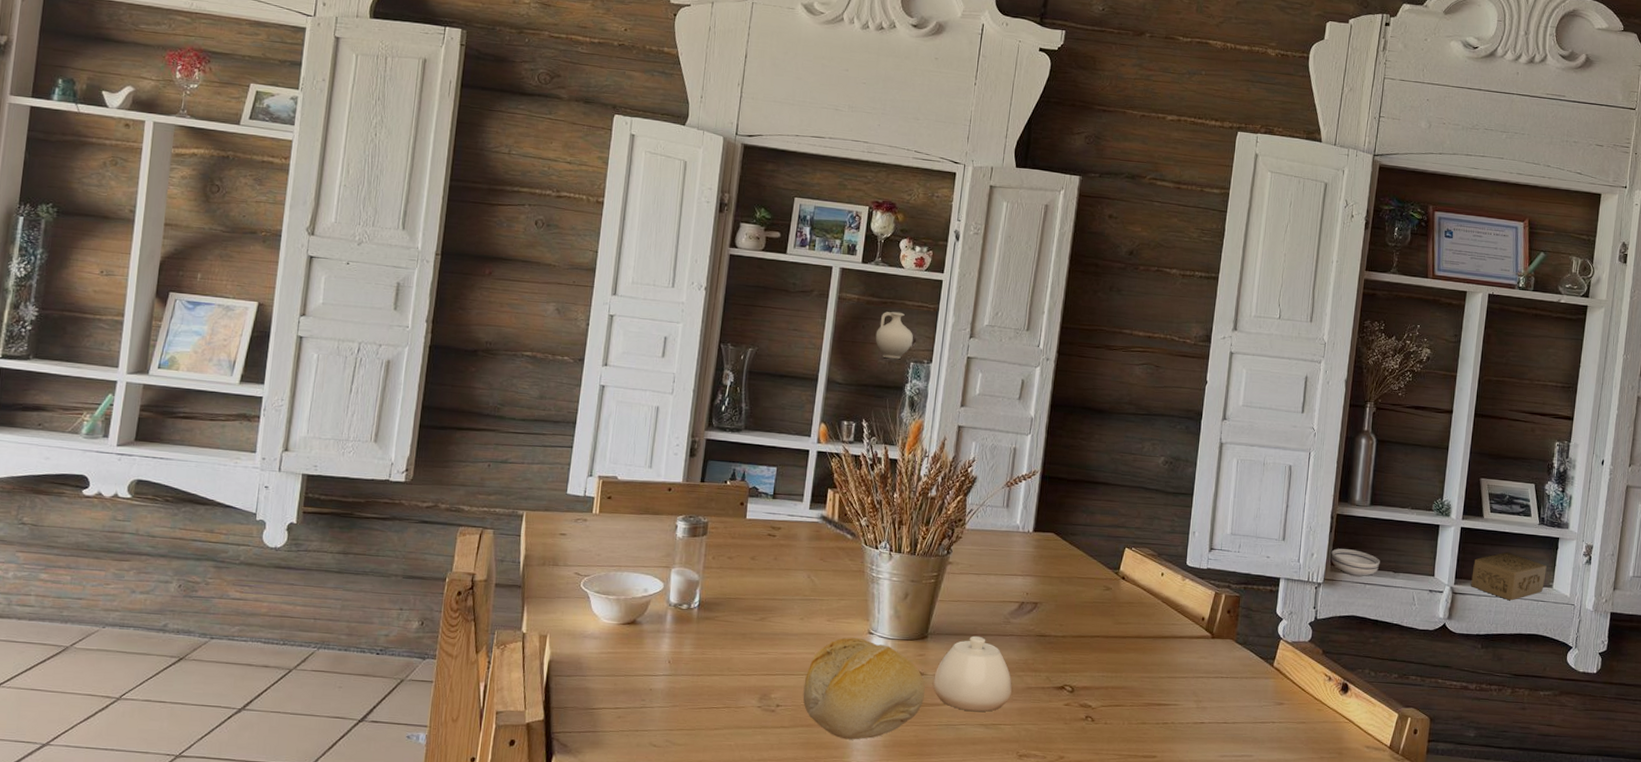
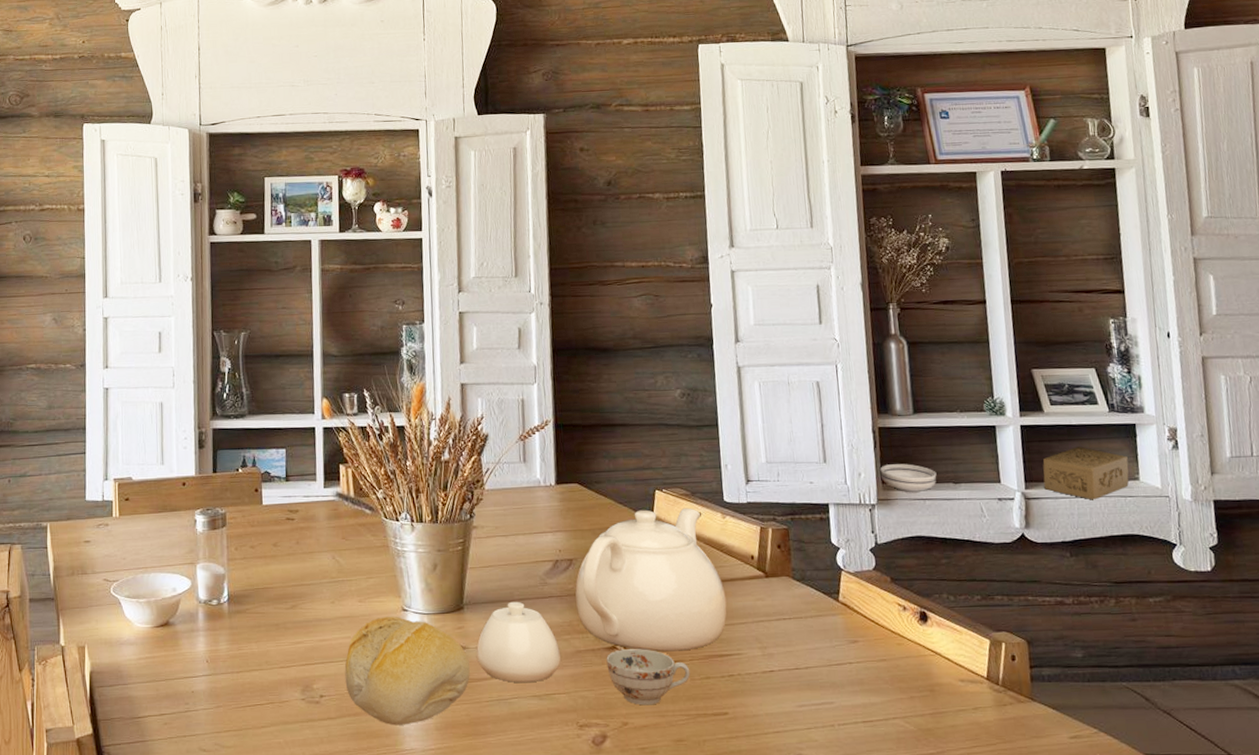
ceramic jug: present [875,311,913,360] -> none [363,276,402,325]
teapot: none [1033,564,1173,697] -> present [575,508,728,652]
teacup: none [1053,690,1129,743] -> present [606,649,691,706]

